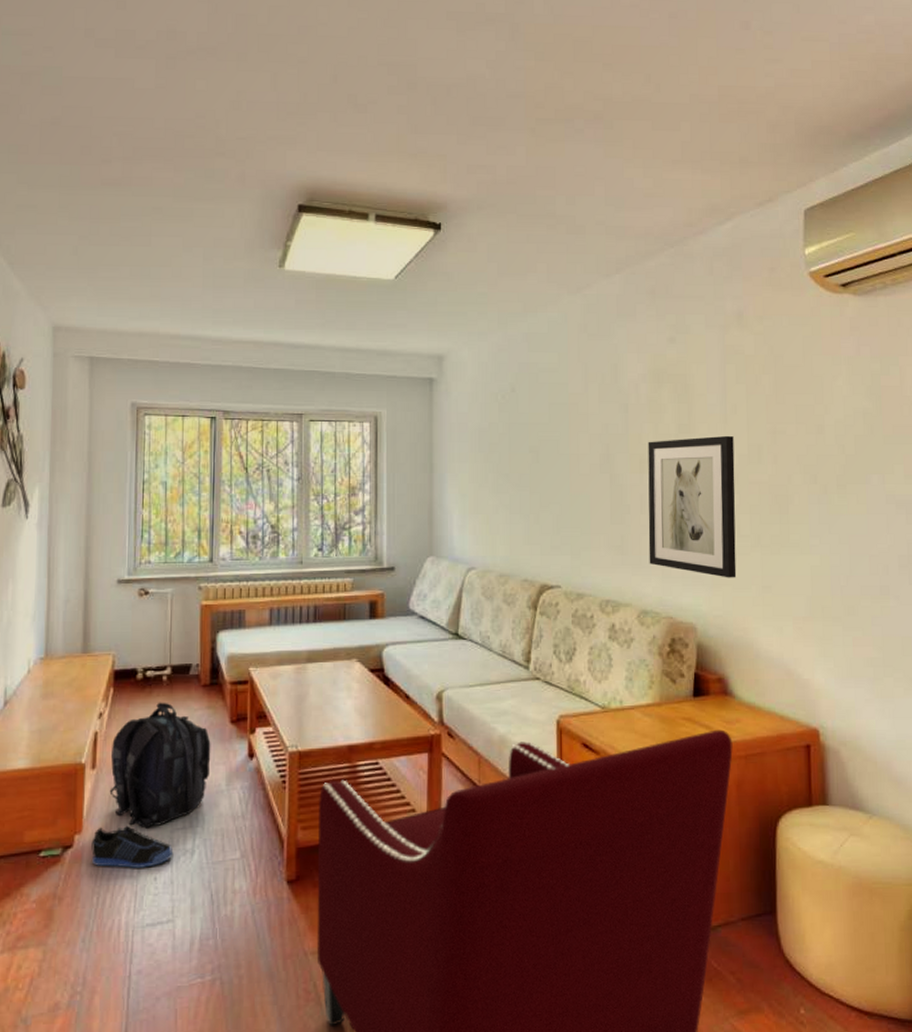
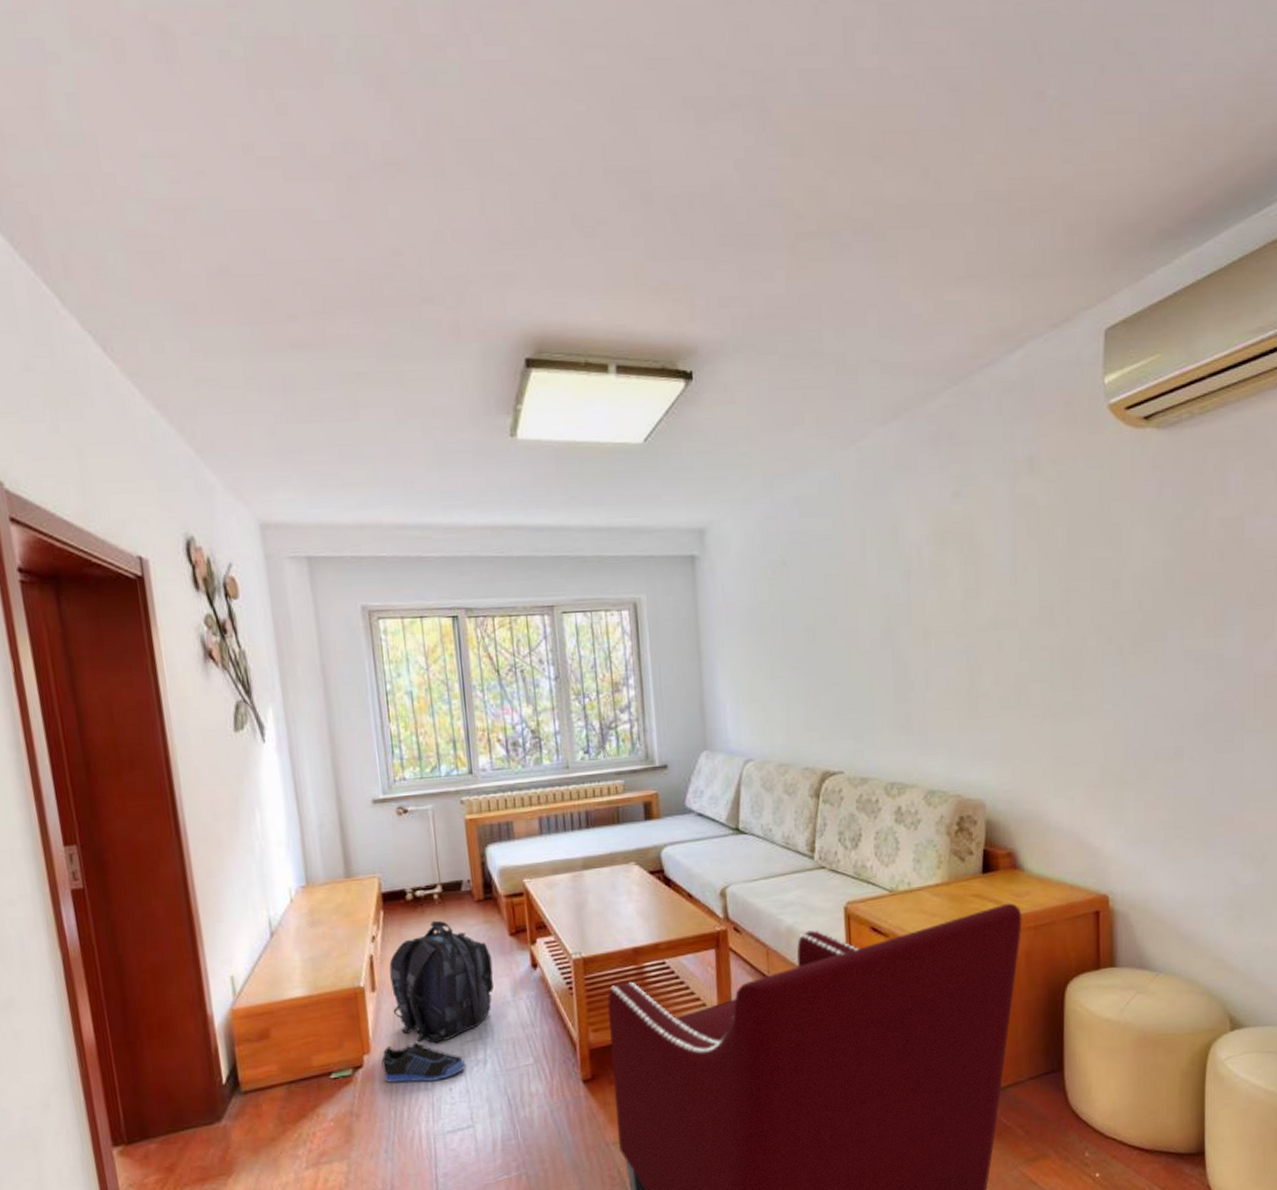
wall art: present [648,435,737,578] -> none [932,597,1027,751]

